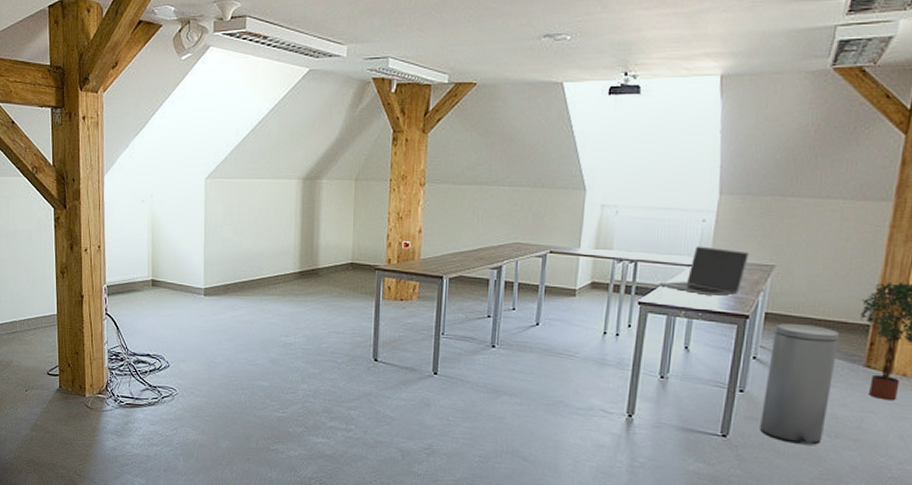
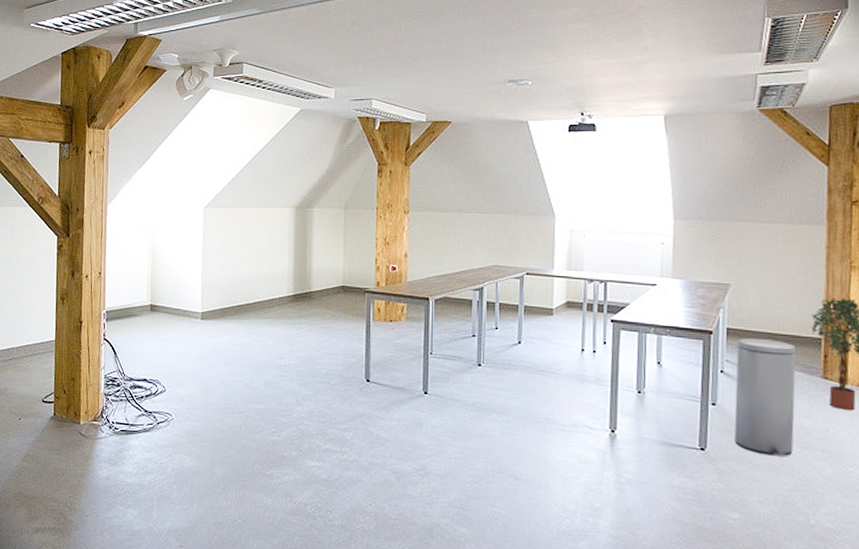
laptop: present [658,246,750,296] -> none [628,266,707,313]

